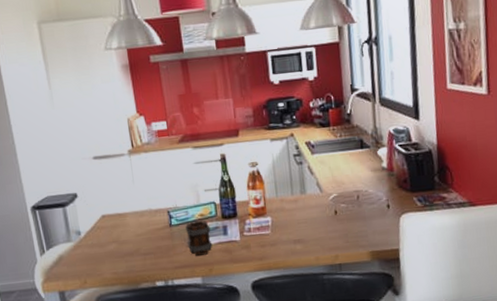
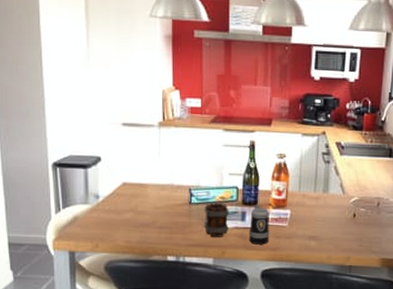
mug: none [232,217,254,257] -> present [249,205,270,245]

